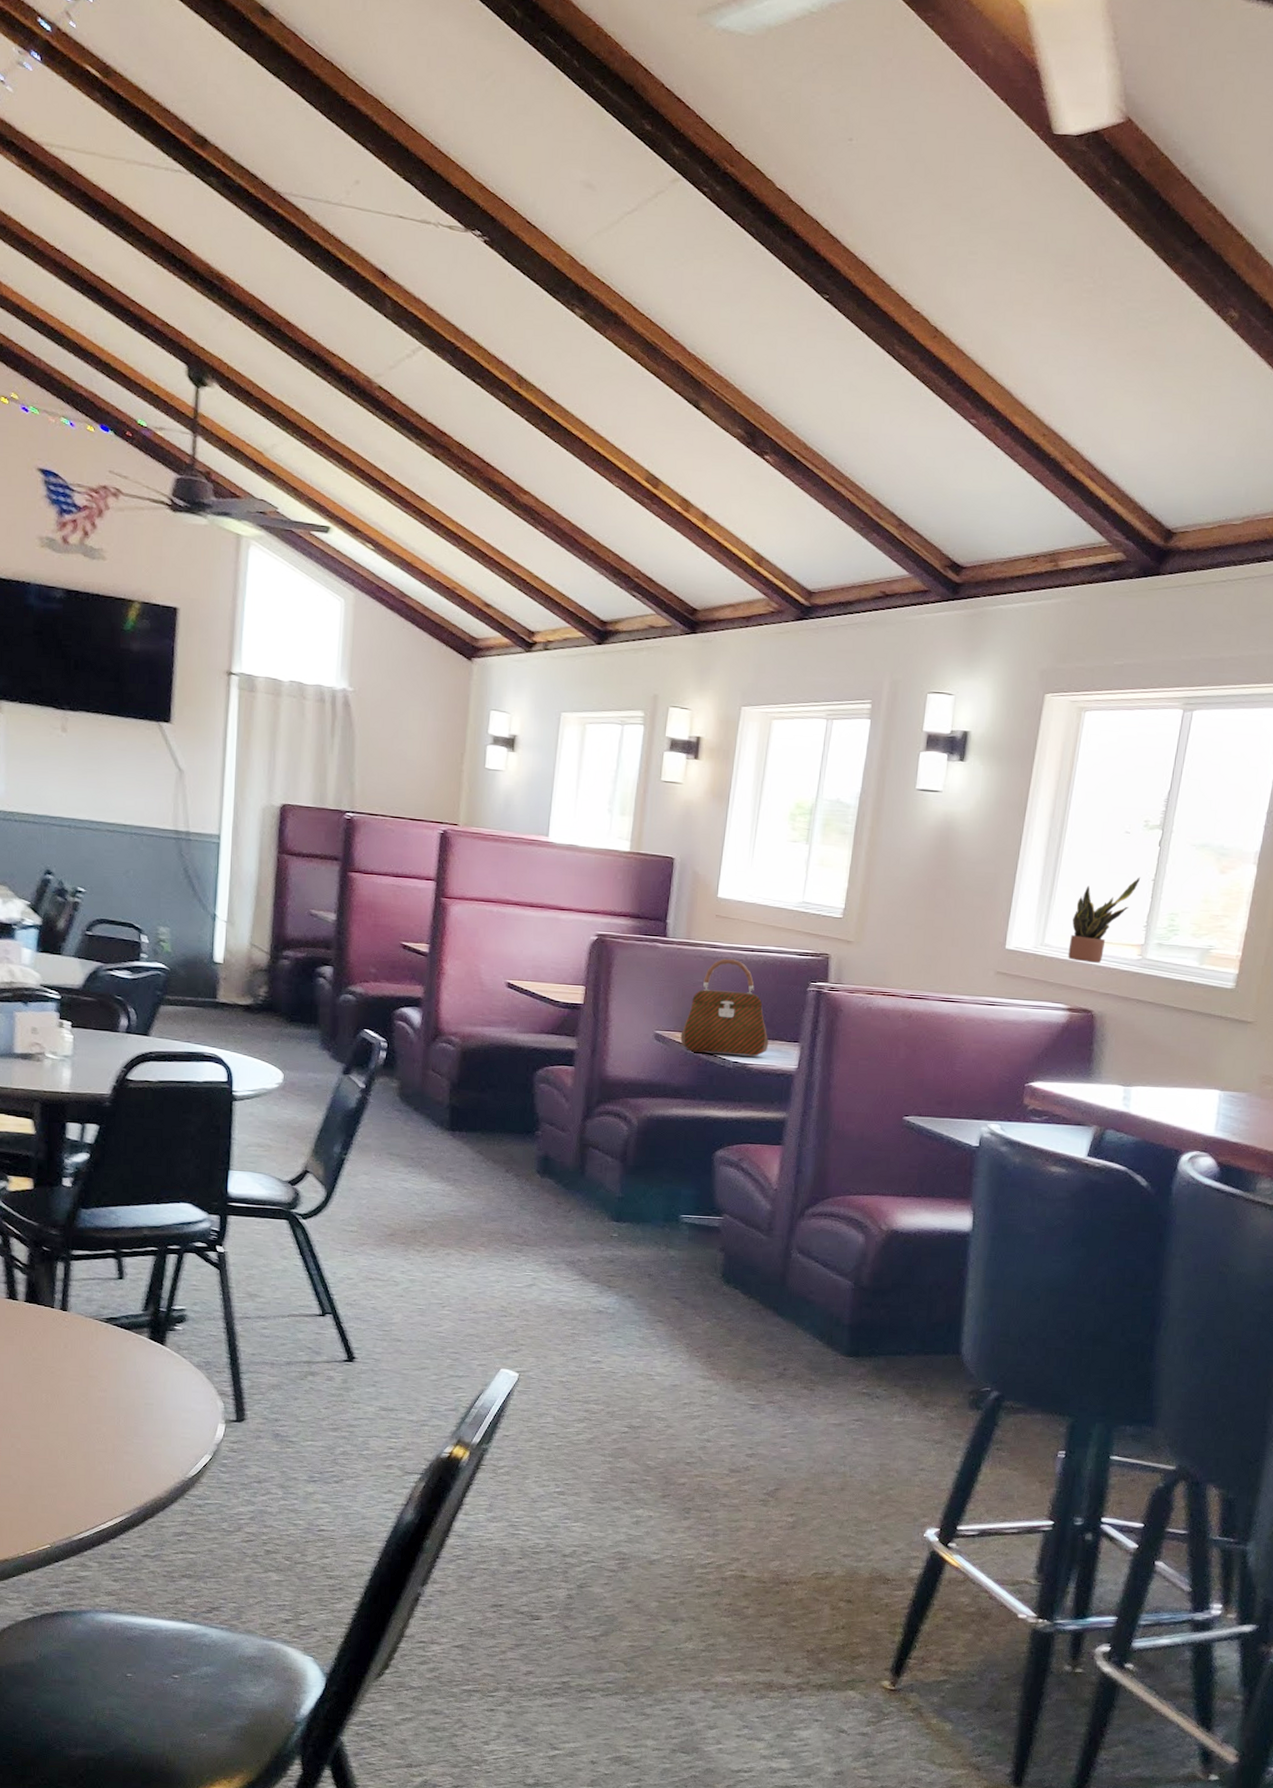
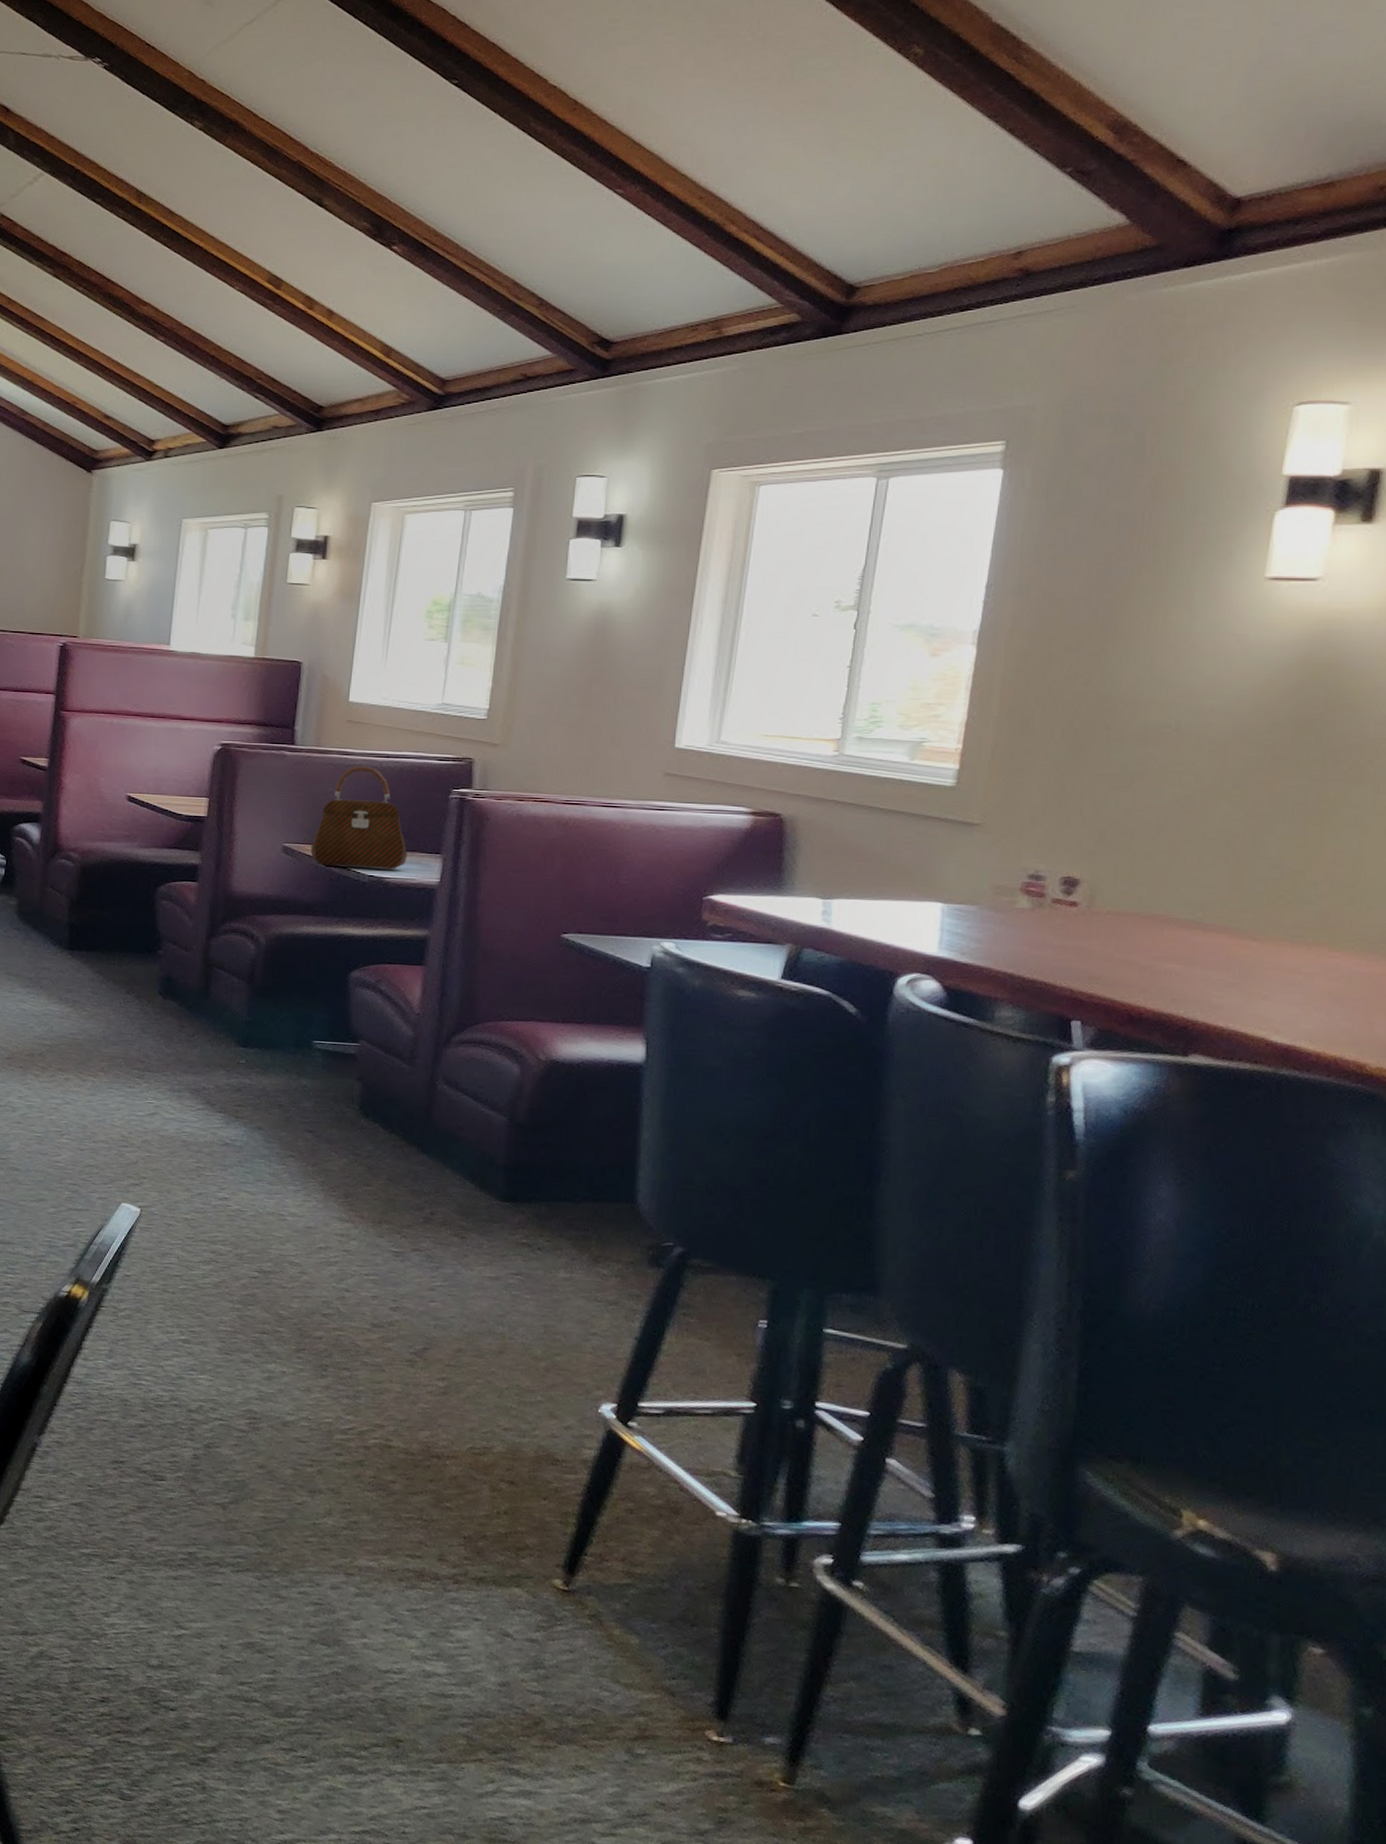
potted plant: present [1068,877,1141,963] -> none [749,664,834,761]

